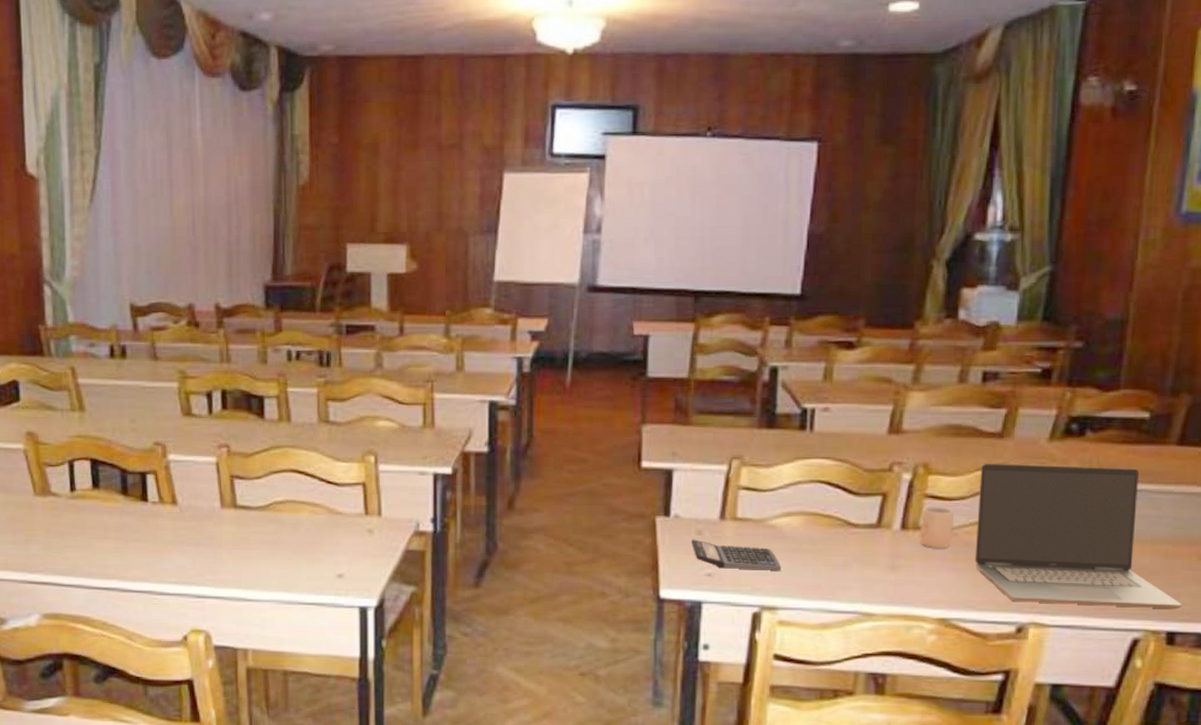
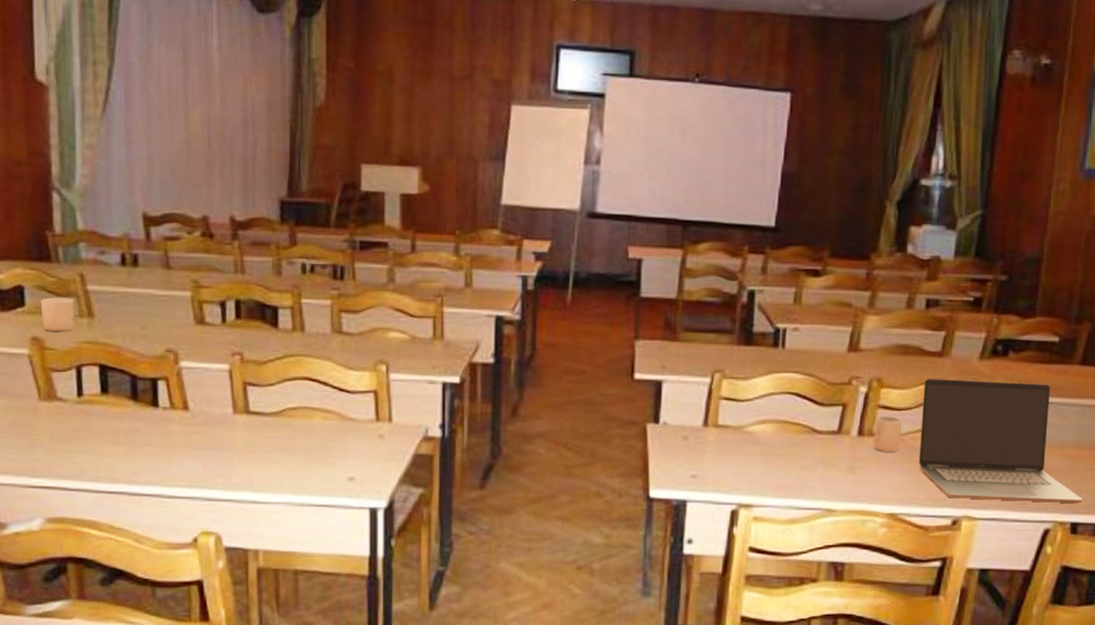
mug: none [34,391,67,427] -> present [40,297,75,332]
calculator: present [691,539,782,571] -> none [678,444,757,472]

